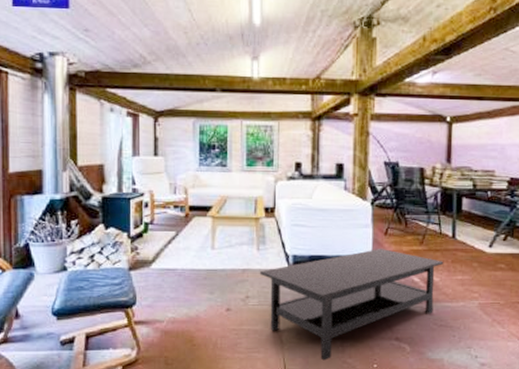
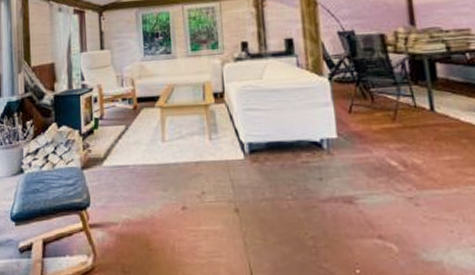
coffee table: present [259,249,444,361] -> none [213,129,425,266]

